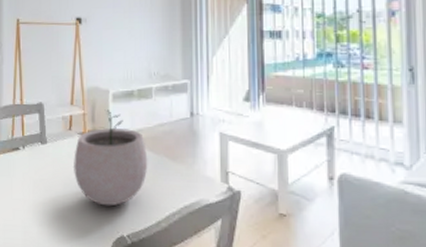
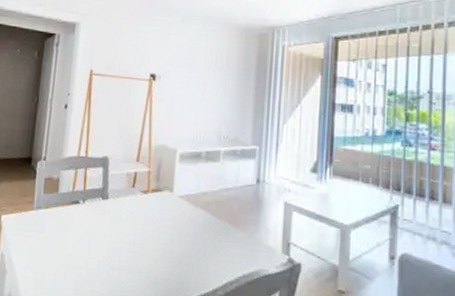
plant pot: present [72,109,148,207] -> none [132,169,210,270]

